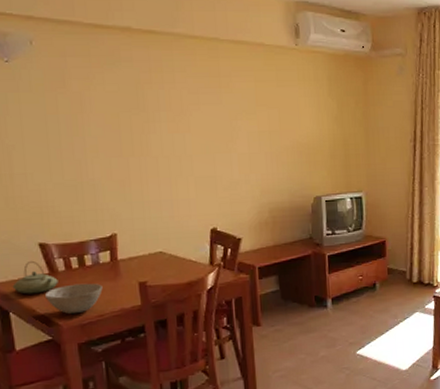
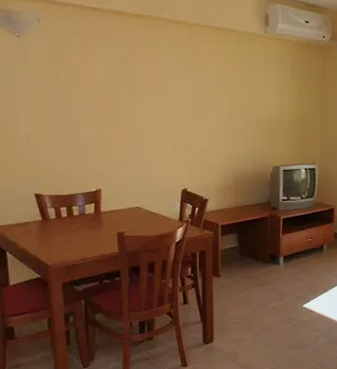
teapot: present [12,260,58,294] -> none [10,208,49,237]
bowl: present [44,283,103,315] -> none [36,230,86,257]

